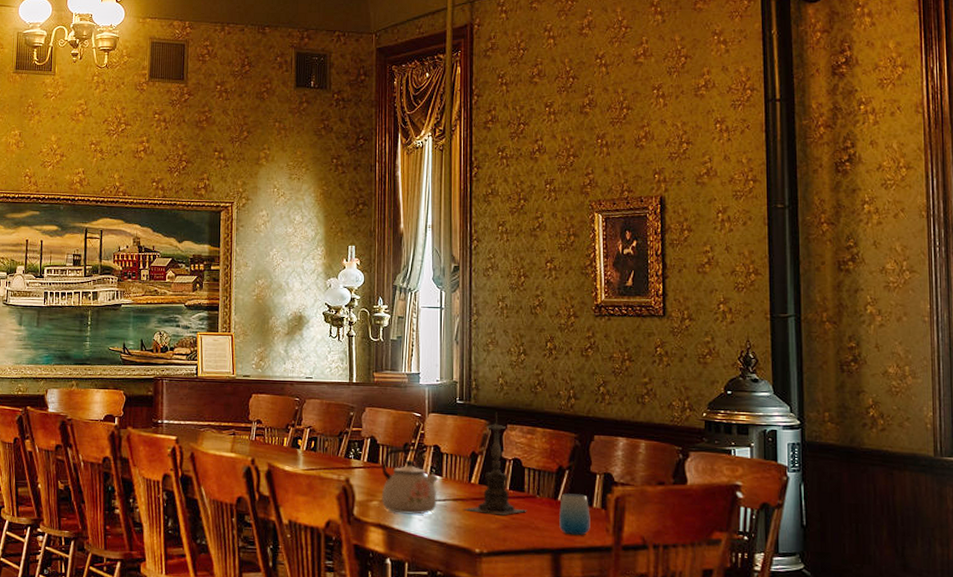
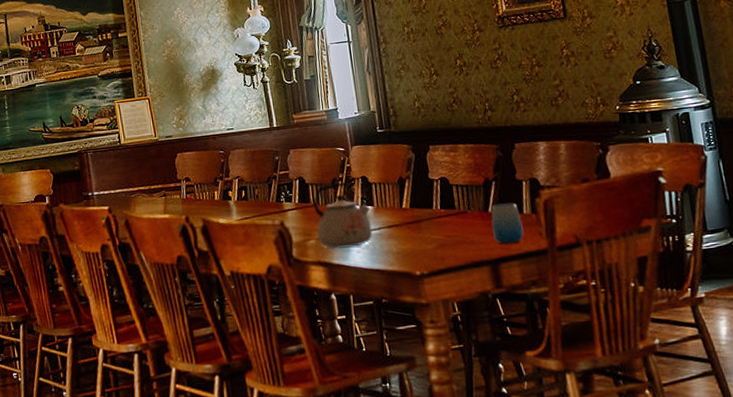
candle holder: present [464,412,527,516] -> none [399,135,461,236]

